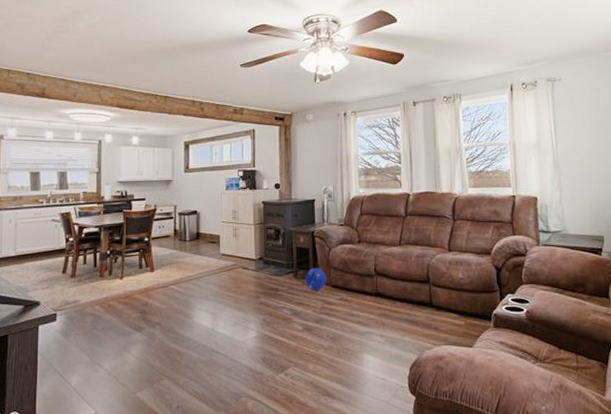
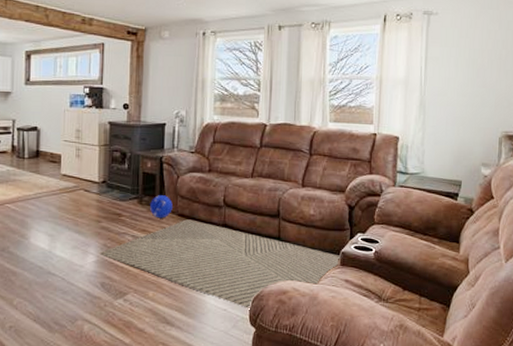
rug: none [259,290,493,377] -> present [99,219,341,310]

